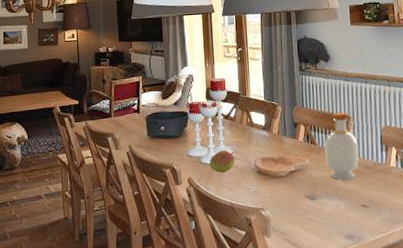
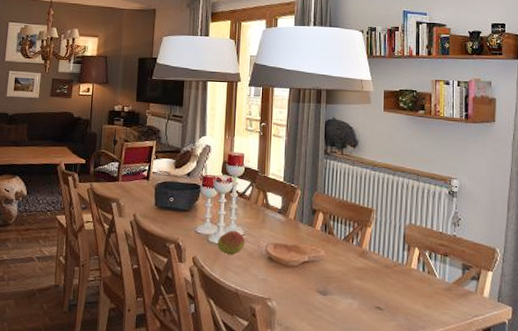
bottle: present [324,112,359,180] -> none [342,204,380,278]

